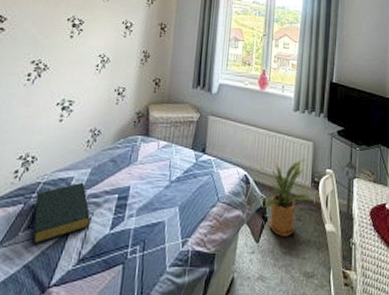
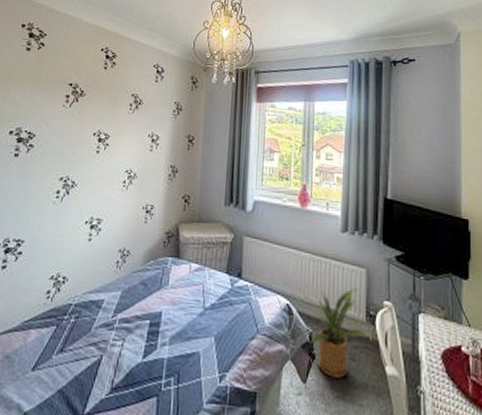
hardback book: present [31,182,91,246] -> none [65,305,123,371]

